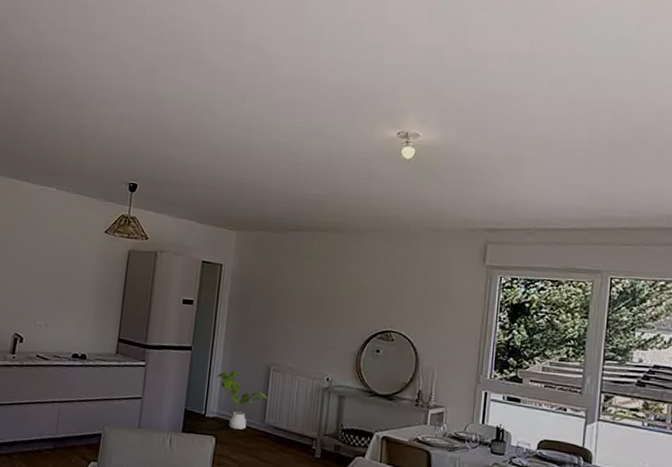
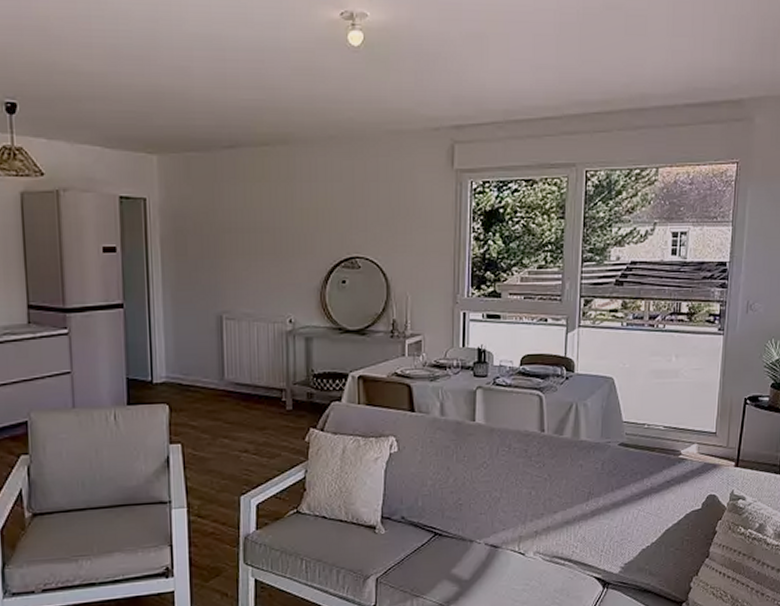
house plant: present [216,371,268,430] -> none [159,326,224,392]

